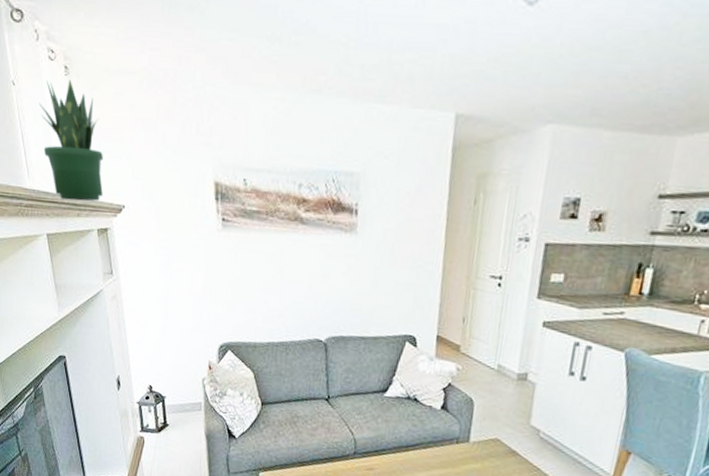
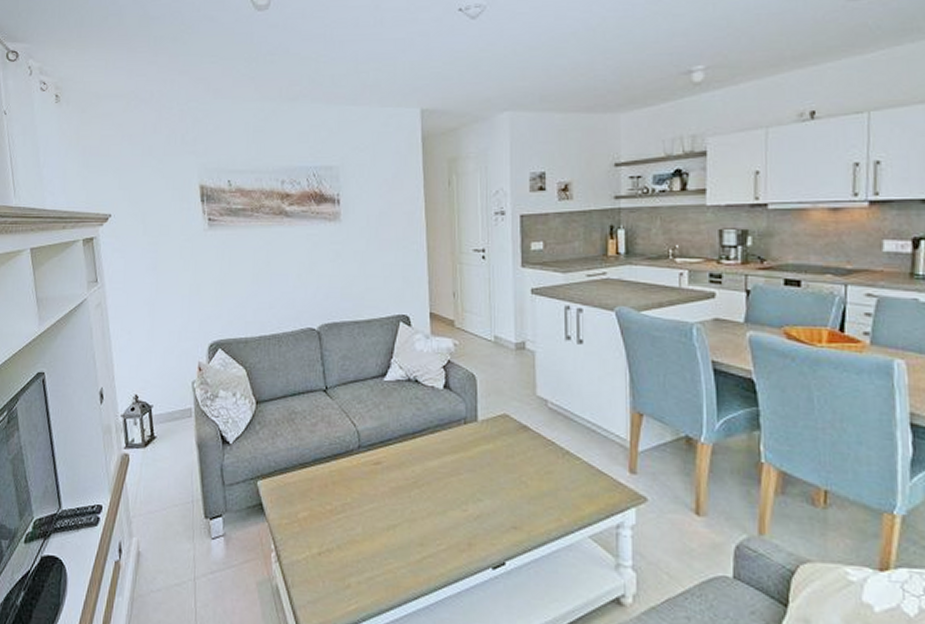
planter: present [39,79,103,201] -> none [29,106,90,214]

